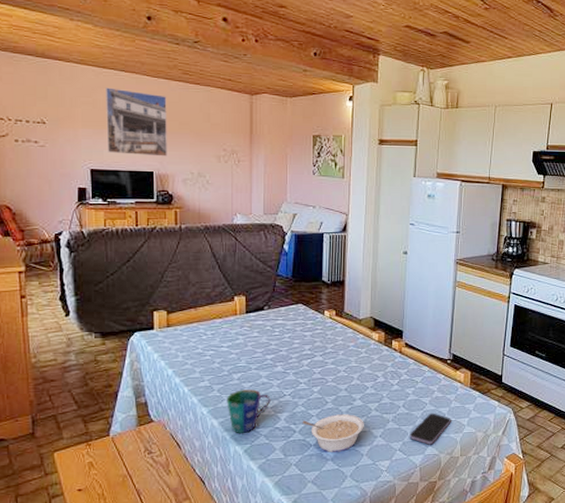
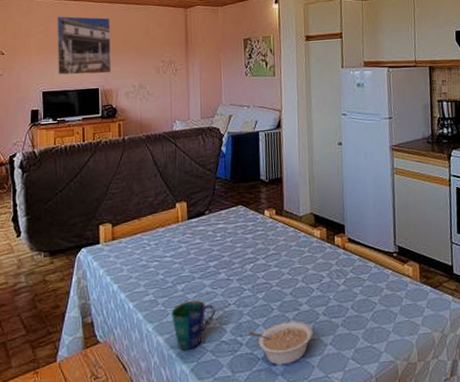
smartphone: present [409,413,451,445] -> none [361,313,404,351]

